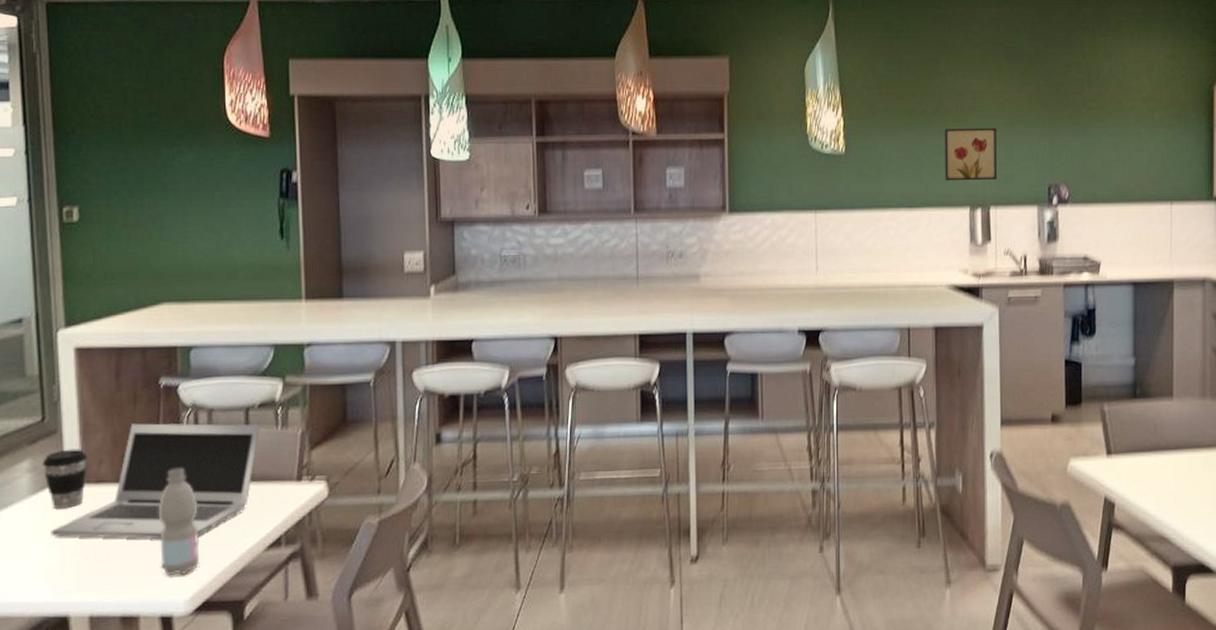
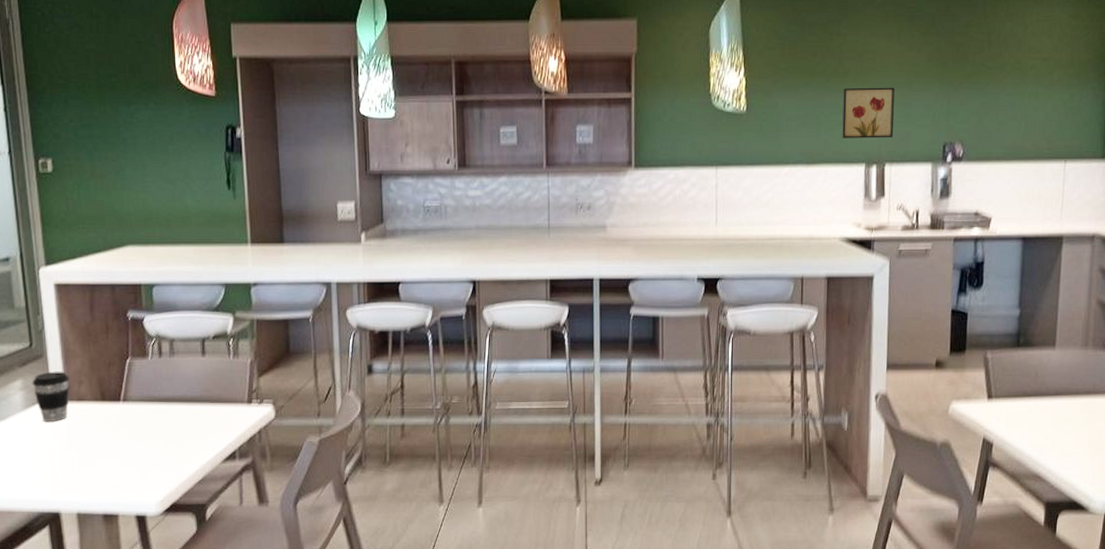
laptop: present [51,423,261,539] -> none [42,350,216,449]
water bottle: present [158,467,200,576] -> none [130,389,167,482]

